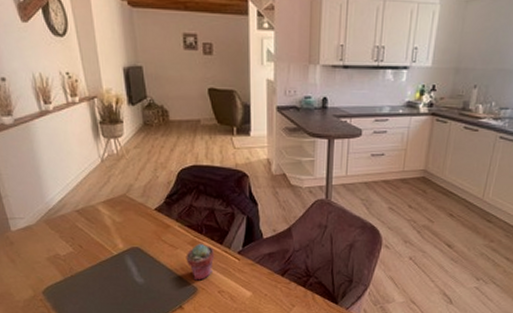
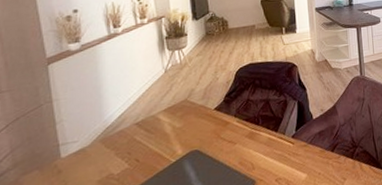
potted succulent: present [186,243,215,281] -> none [244,134,271,173]

